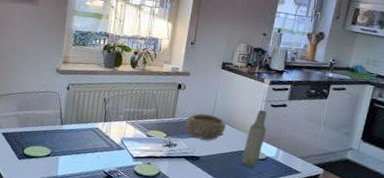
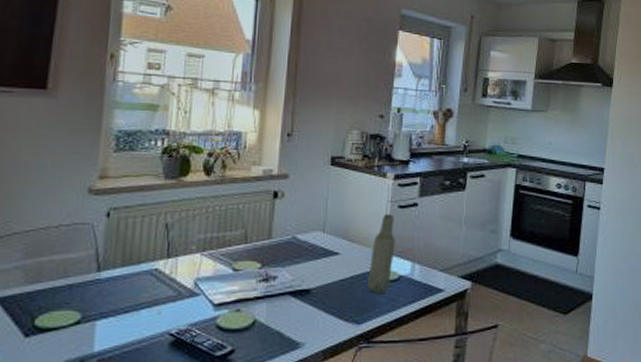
bowl: present [185,113,226,141] -> none [287,229,343,266]

